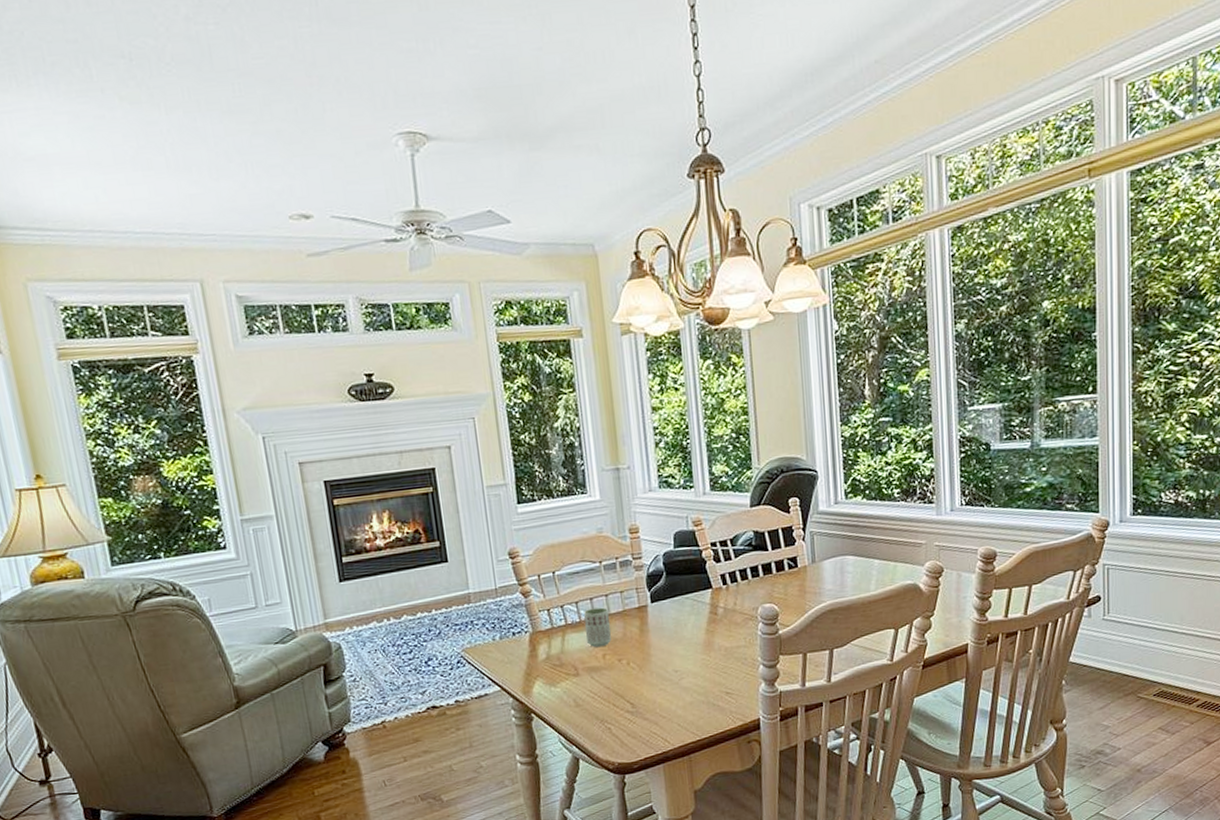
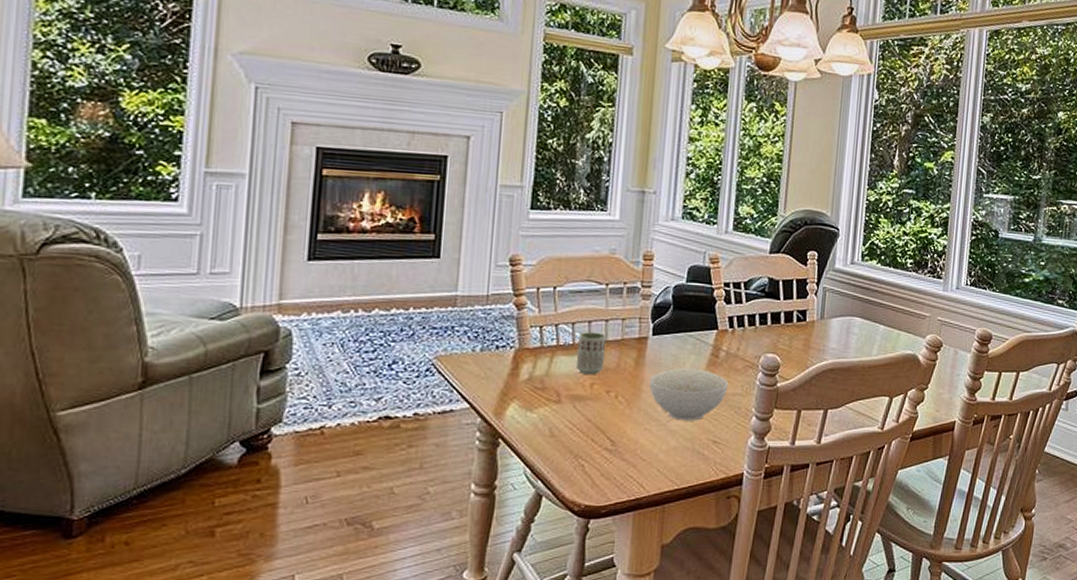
bowl: none [655,627,732,678] -> present [649,367,729,421]

